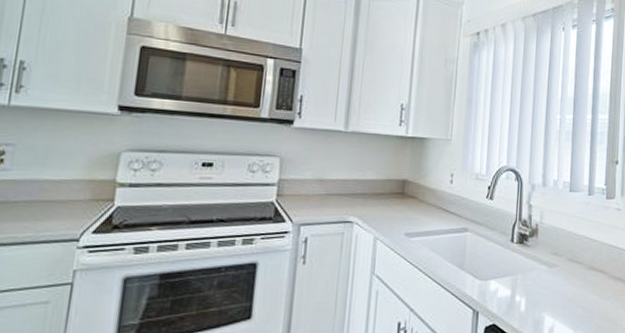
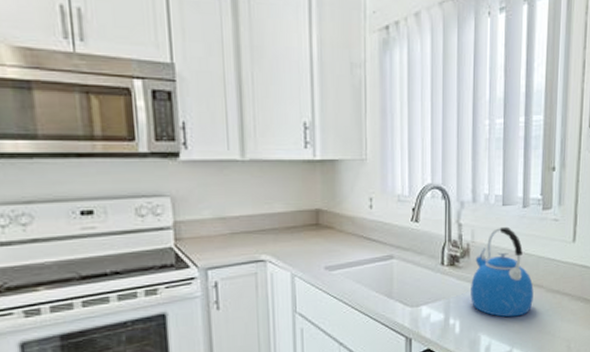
kettle: none [537,211,597,300] -> present [471,226,534,317]

